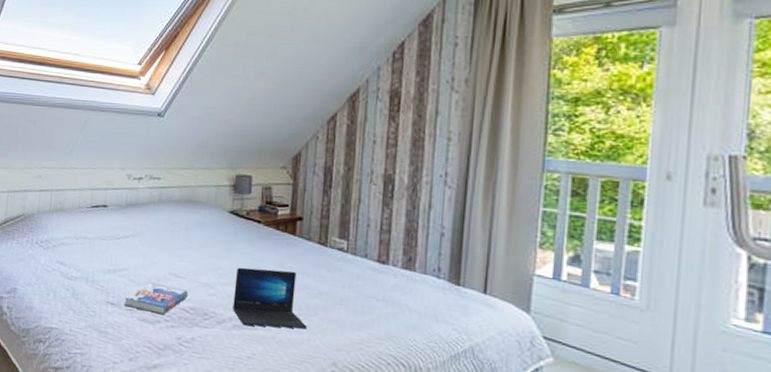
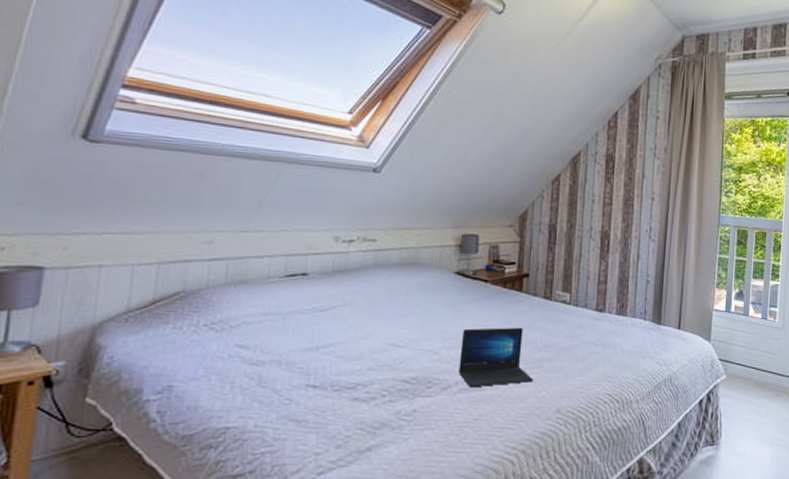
book: present [125,282,189,315] -> none [331,356,410,390]

